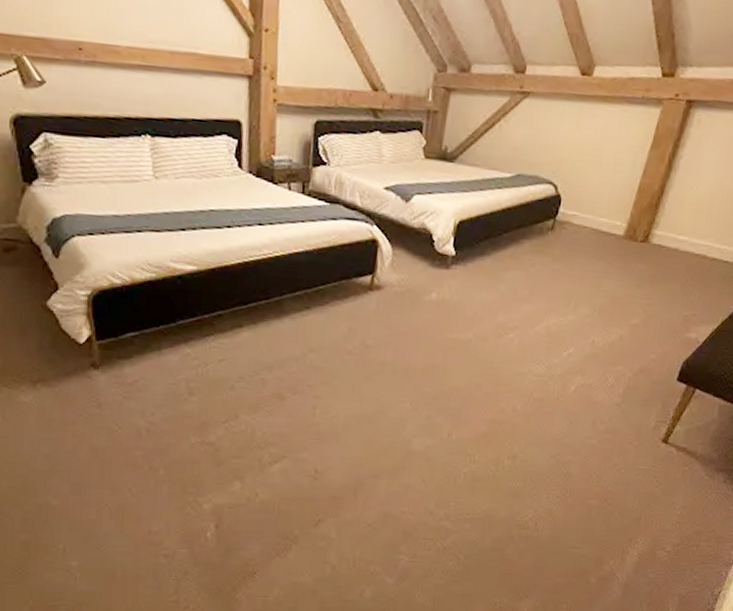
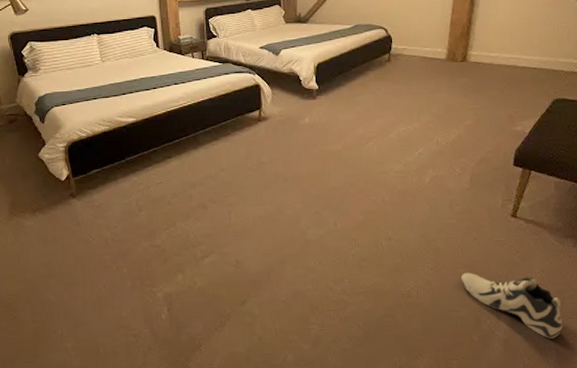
sneaker: none [589,504,697,584] -> present [461,273,563,338]

